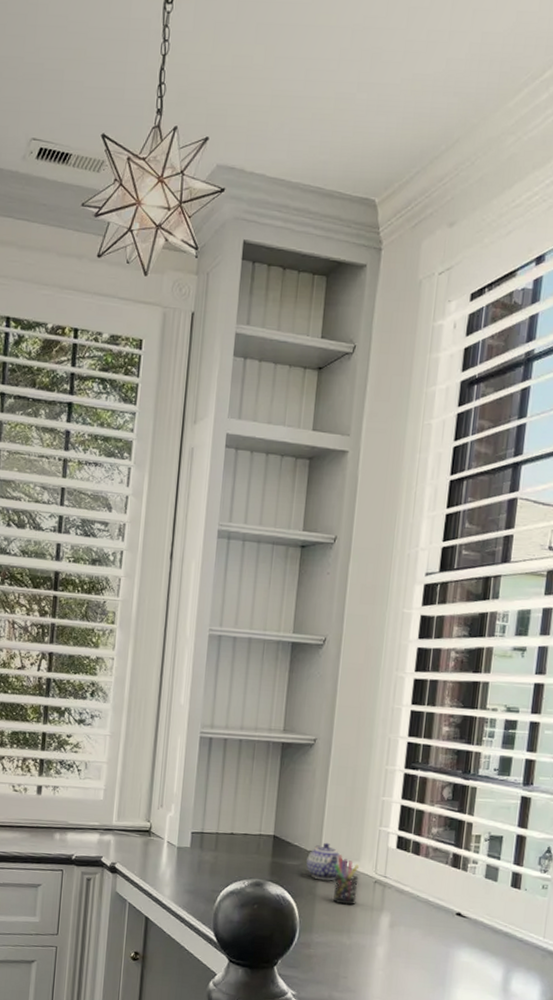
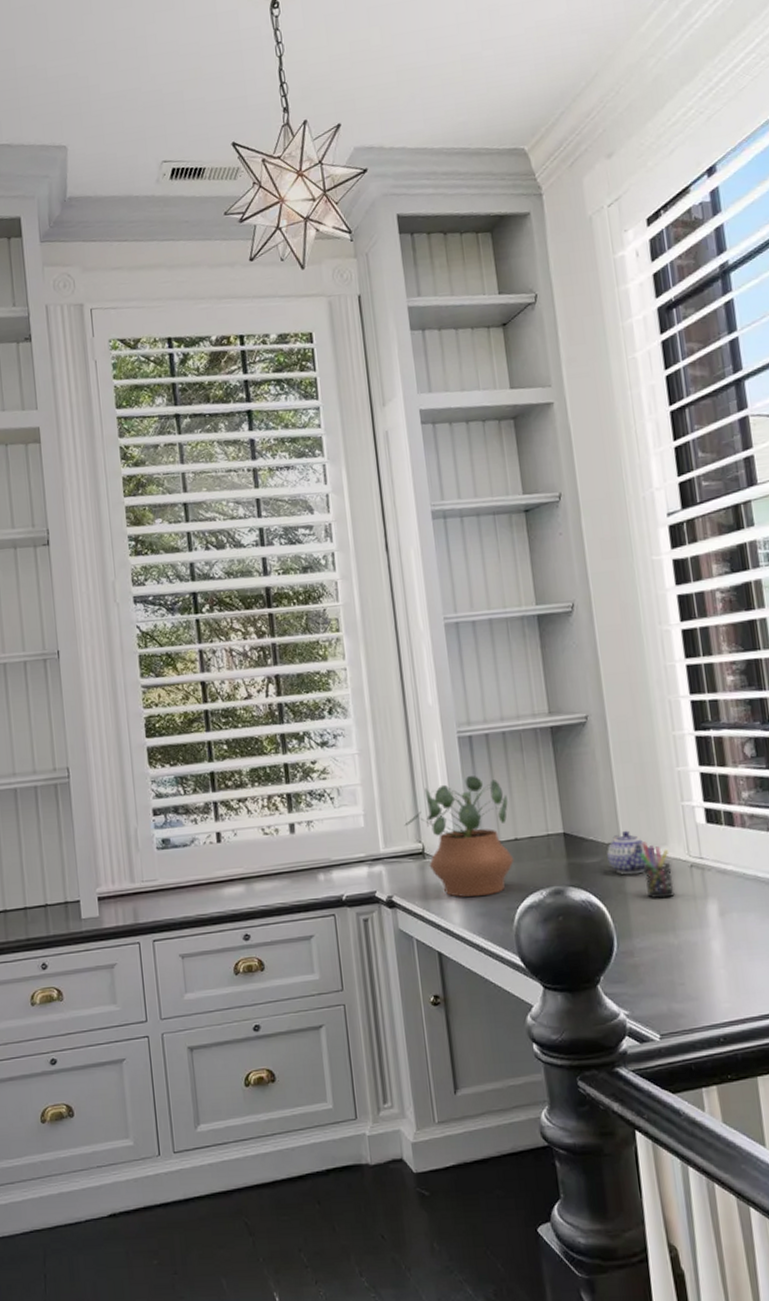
potted plant: none [138,772,232,877] -> present [404,776,514,898]

